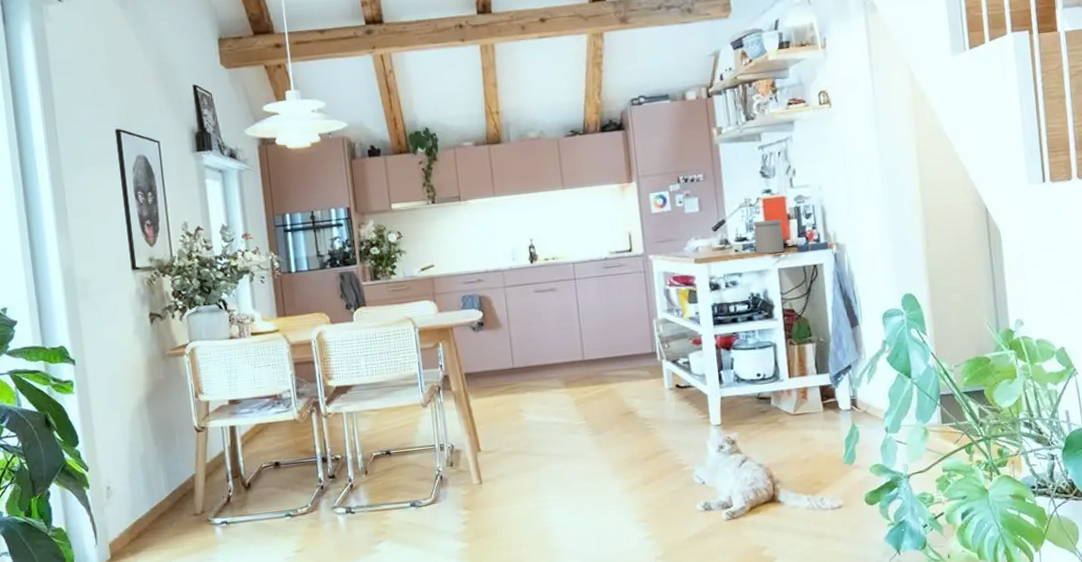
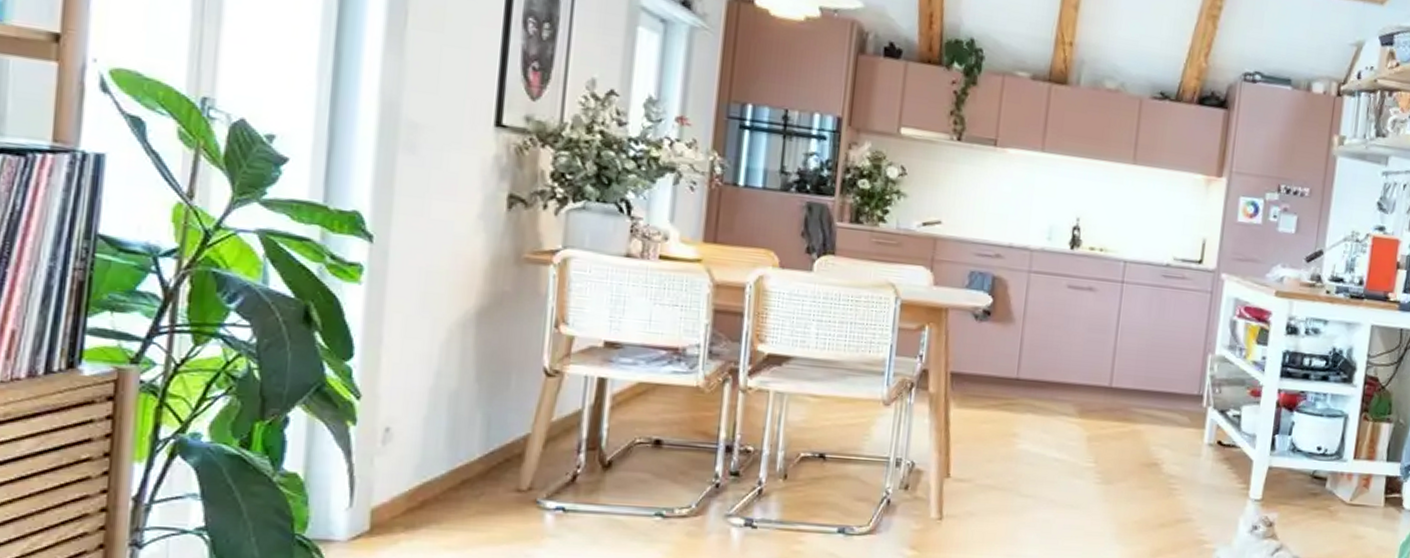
jar: present [753,219,784,255] -> none [1350,262,1389,307]

